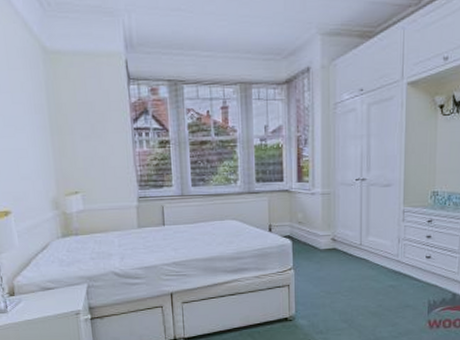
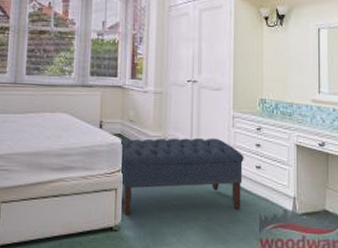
bench: none [291,233,414,308] -> present [120,138,244,216]

